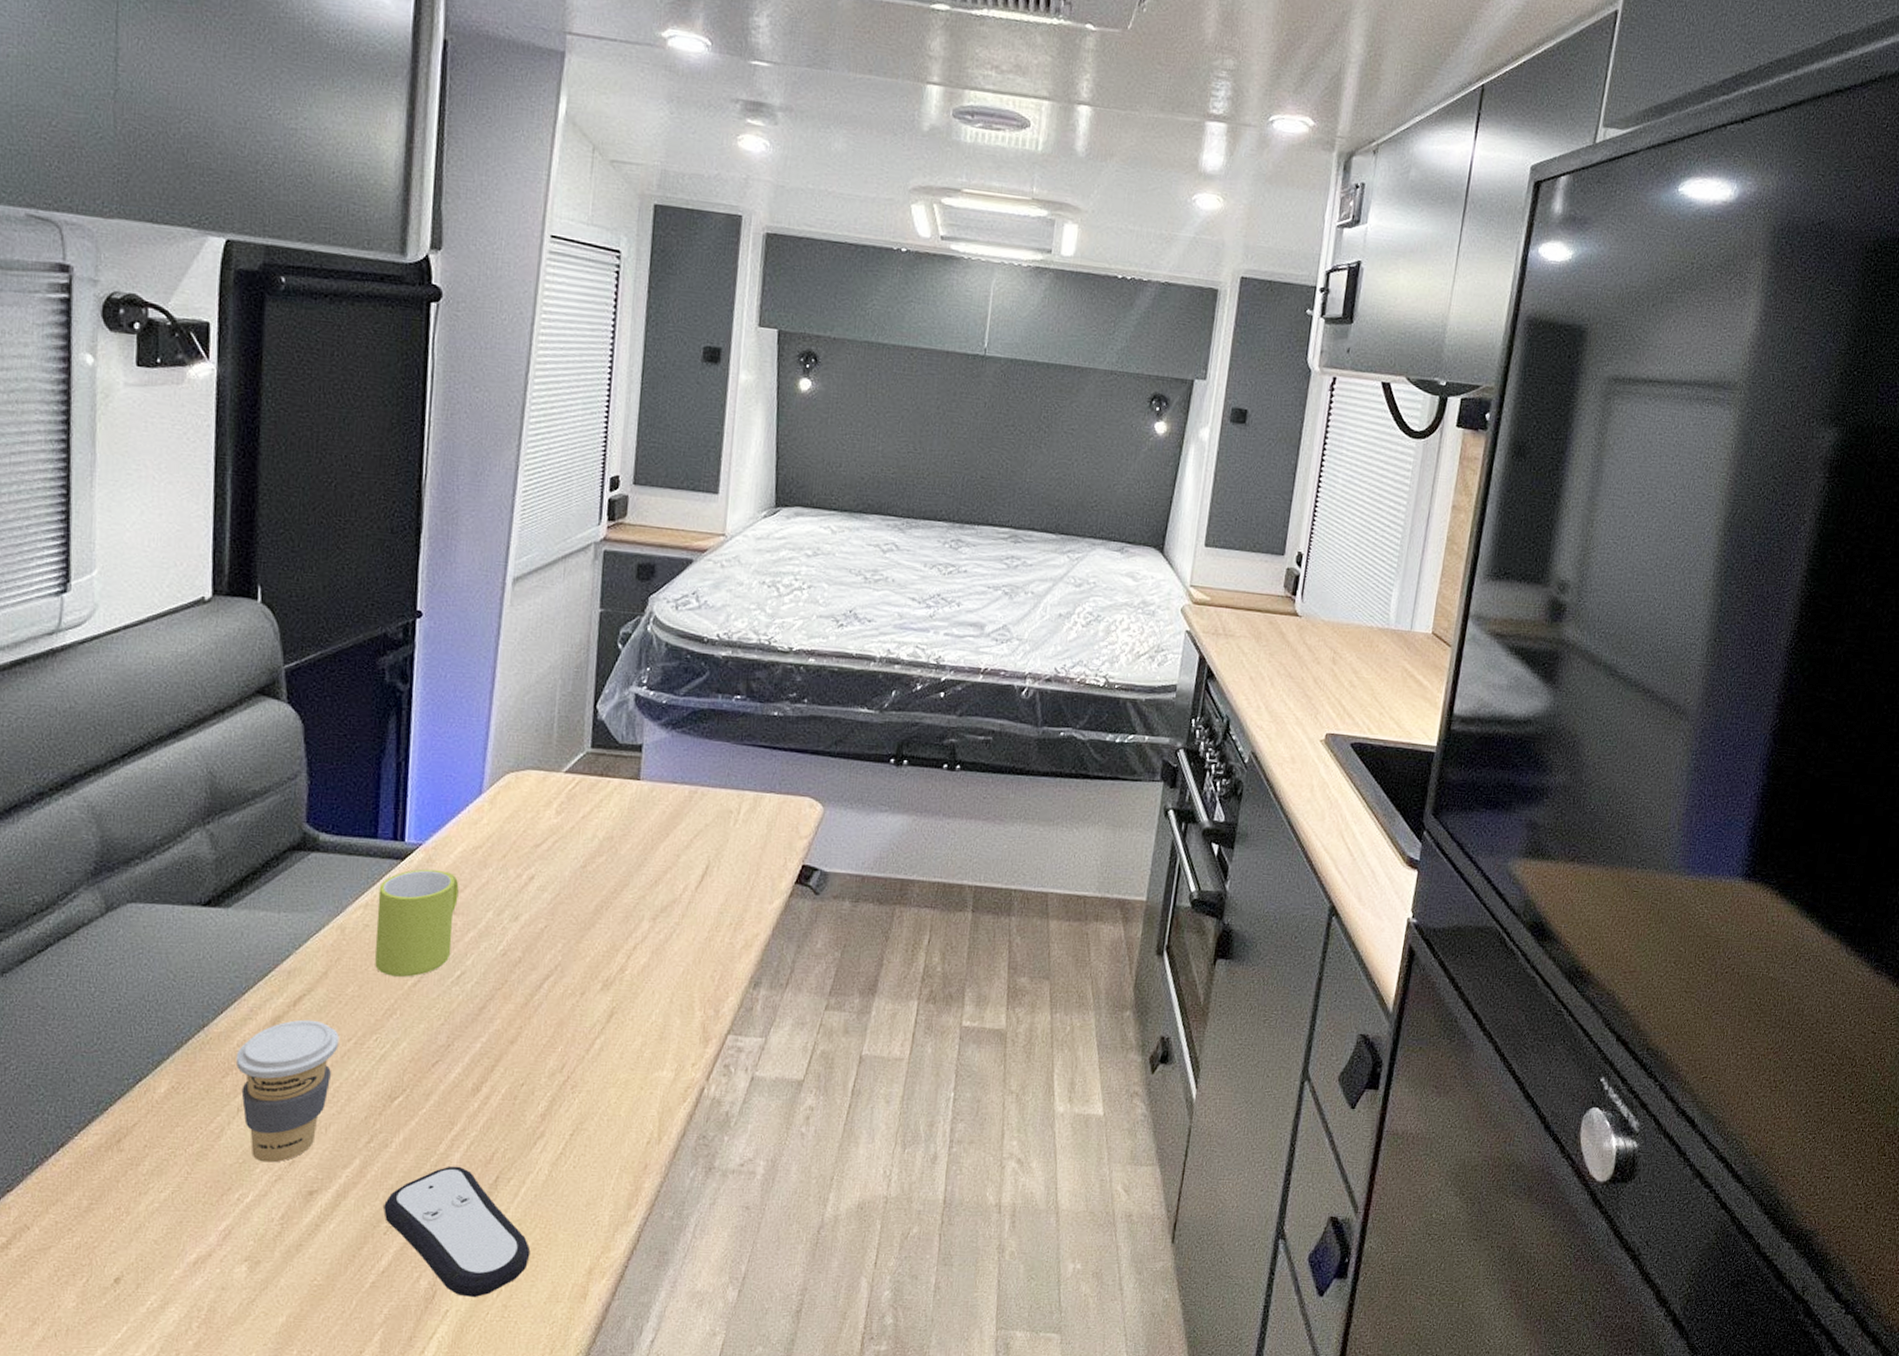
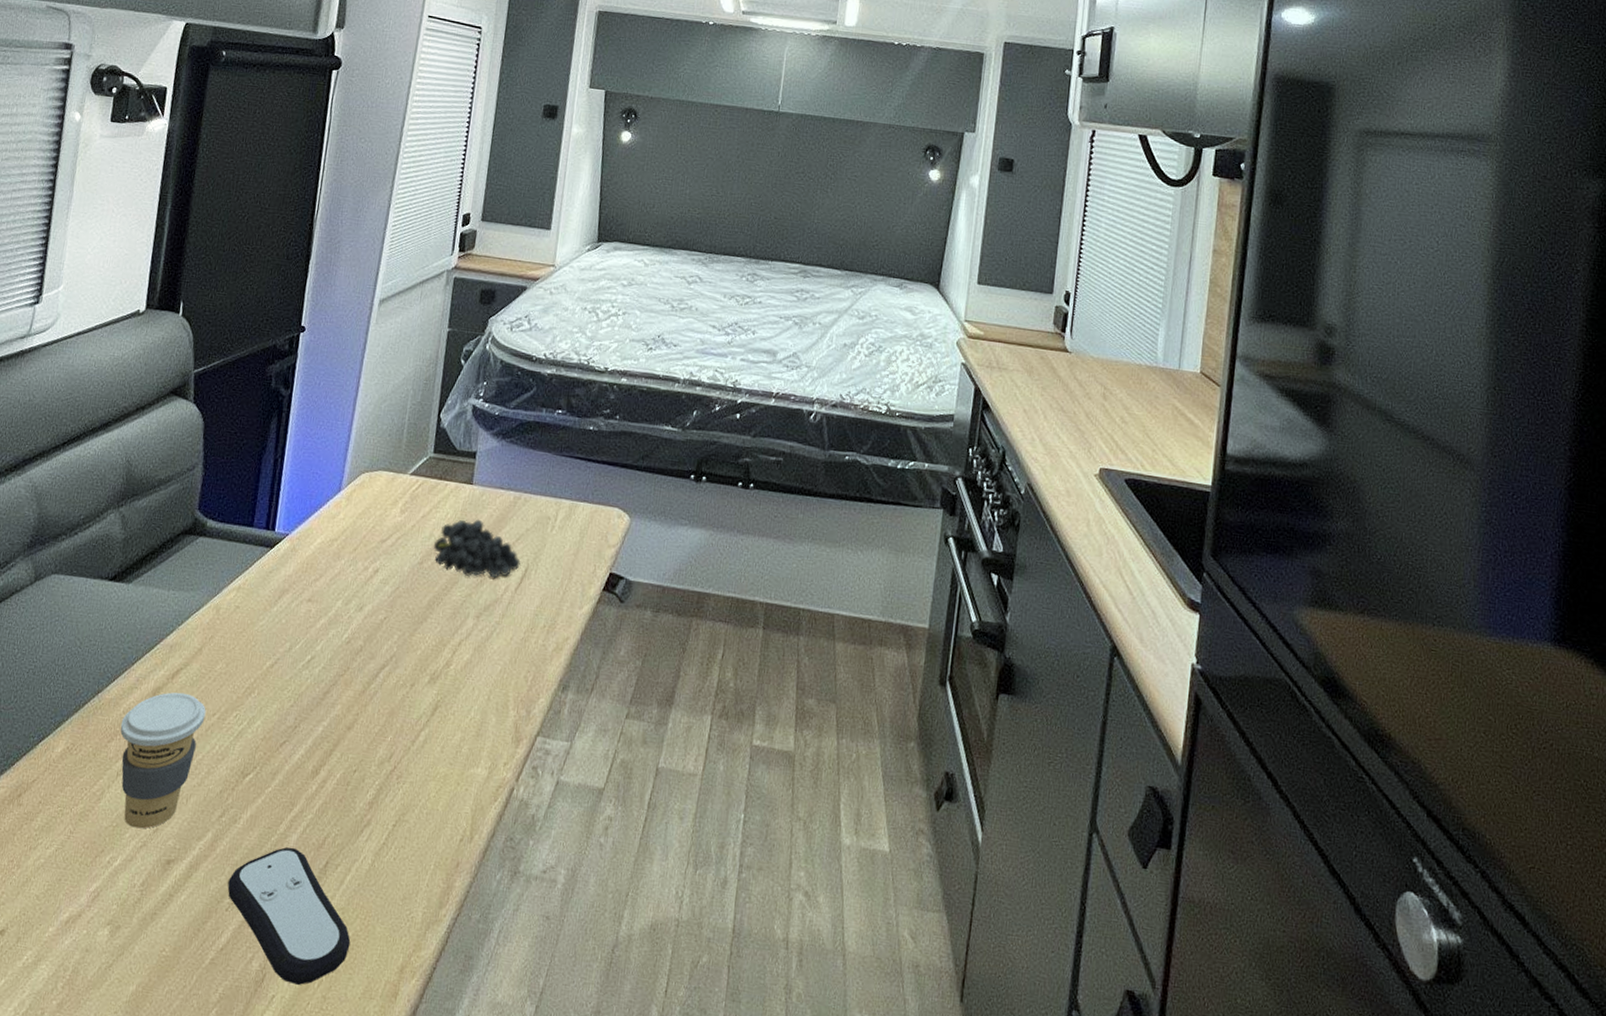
mug: present [375,869,459,977] -> none [241,557,316,658]
fruit: none [597,816,700,878] -> present [433,519,521,579]

